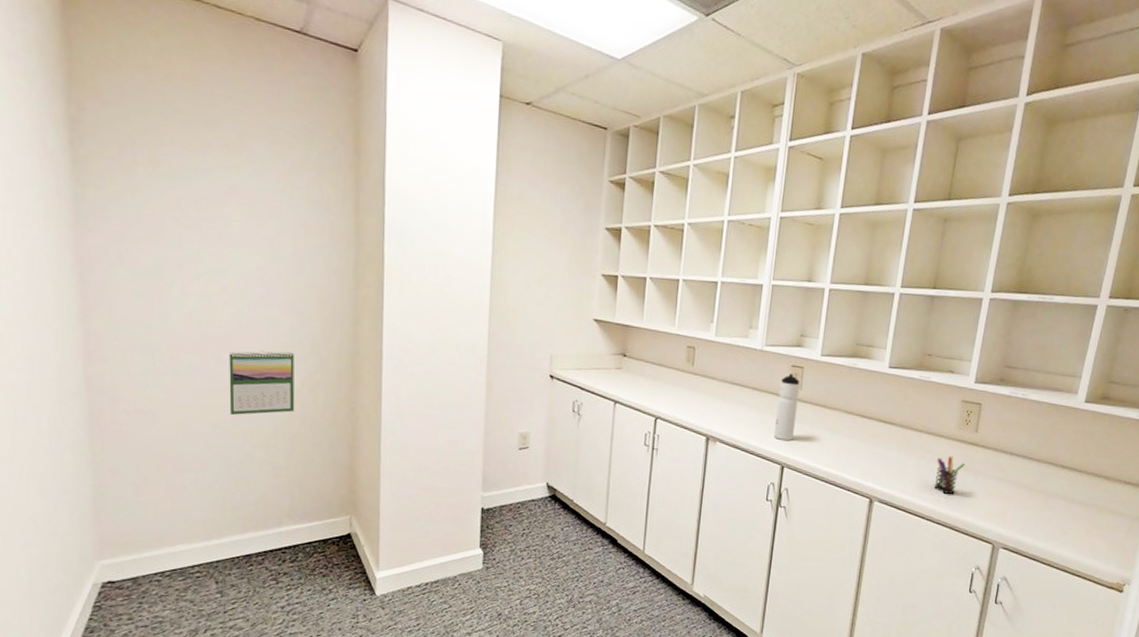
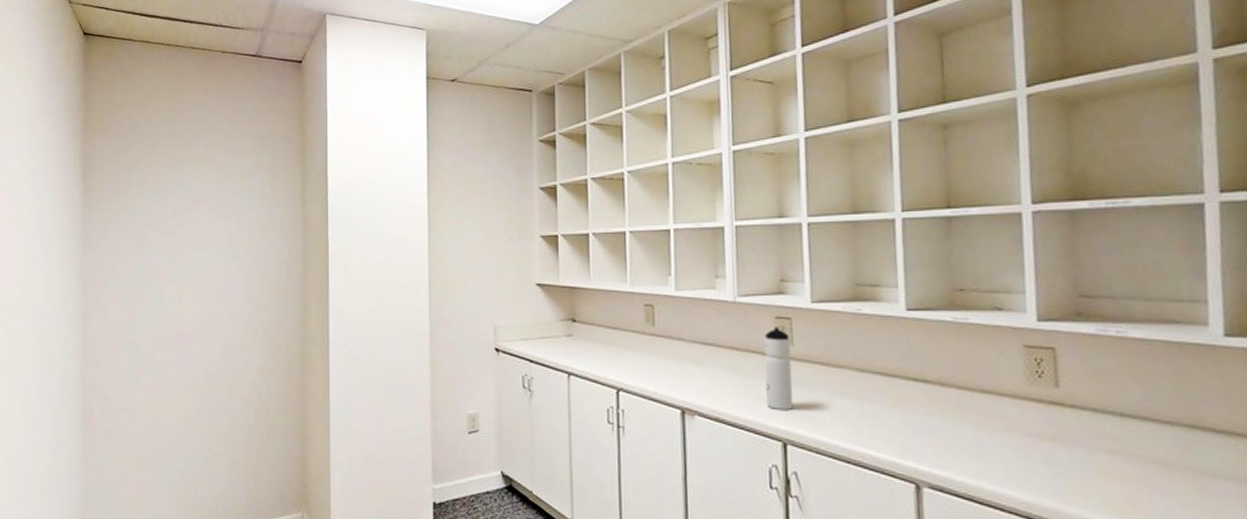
calendar: present [229,350,295,415] -> none [195,342,251,408]
pen holder: present [934,456,965,494] -> none [1005,421,1051,475]

